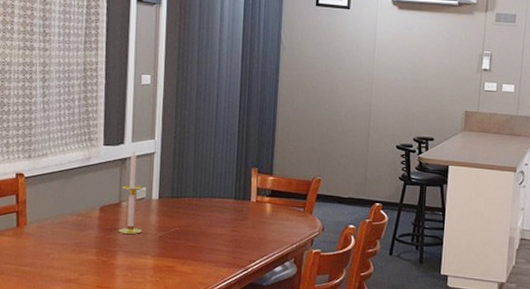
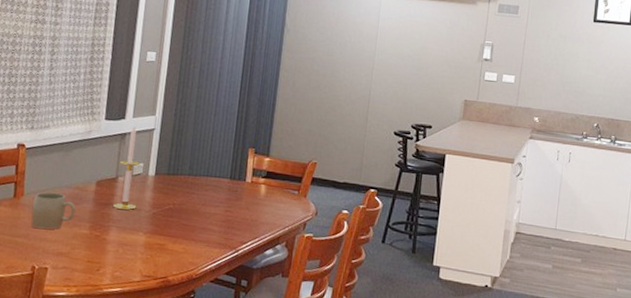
mug: none [36,220,81,258] -> present [31,192,76,230]

